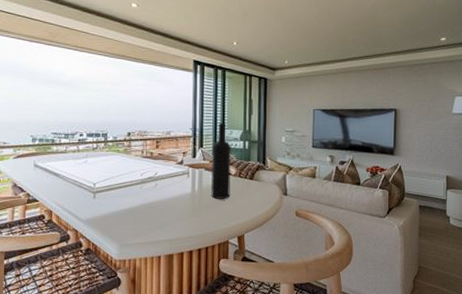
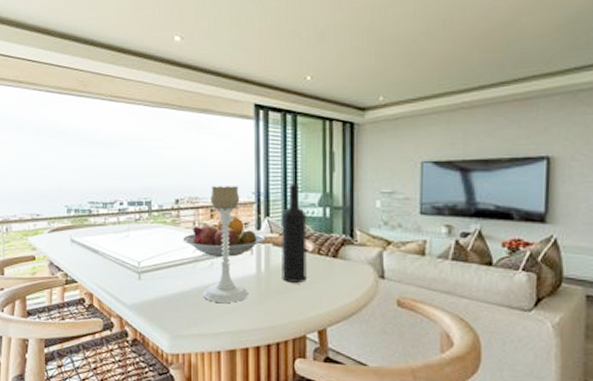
fruit bowl: none [132,147,200,179] -> present [182,216,266,257]
candle holder: none [148,123,185,216] -> present [203,186,249,303]

